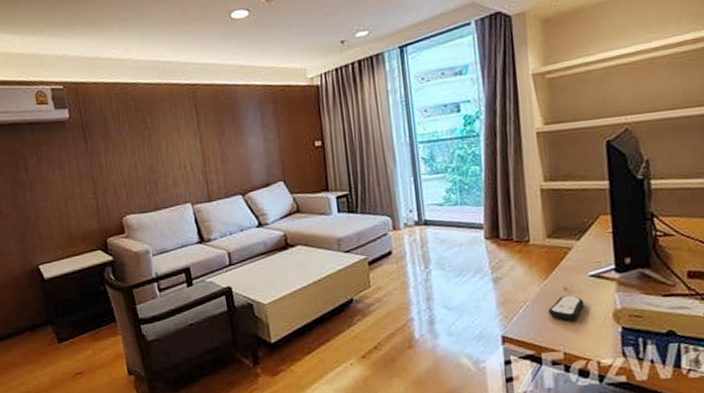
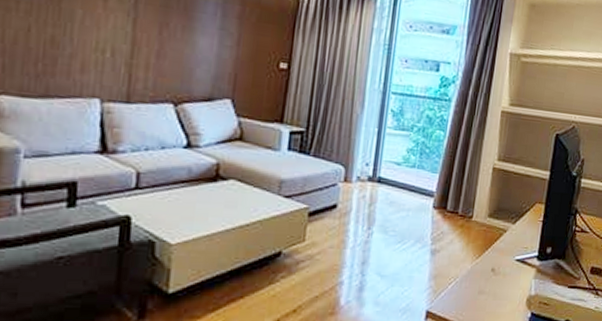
remote control: present [547,295,584,321] -> none [473,276,506,302]

